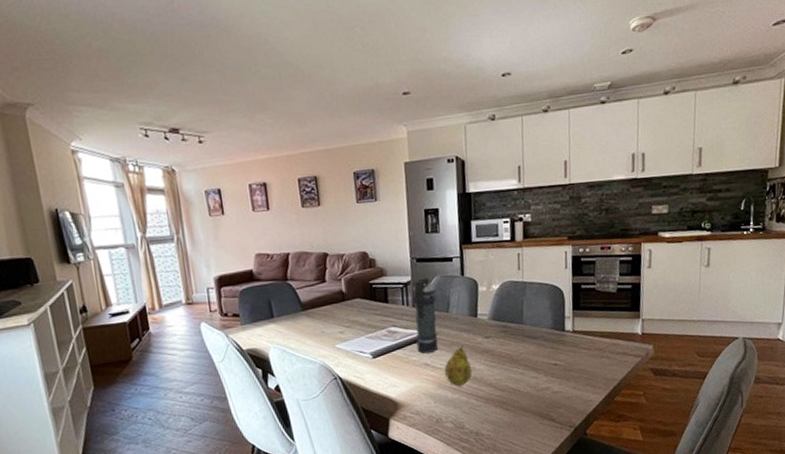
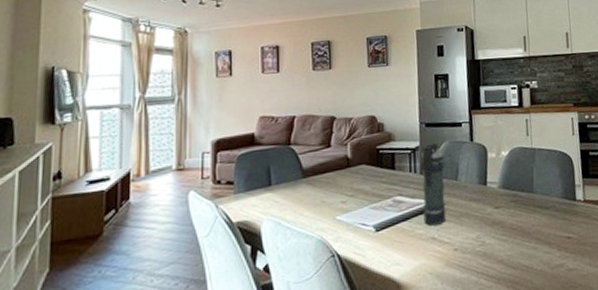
fruit: present [444,344,473,386] -> none [452,216,483,263]

